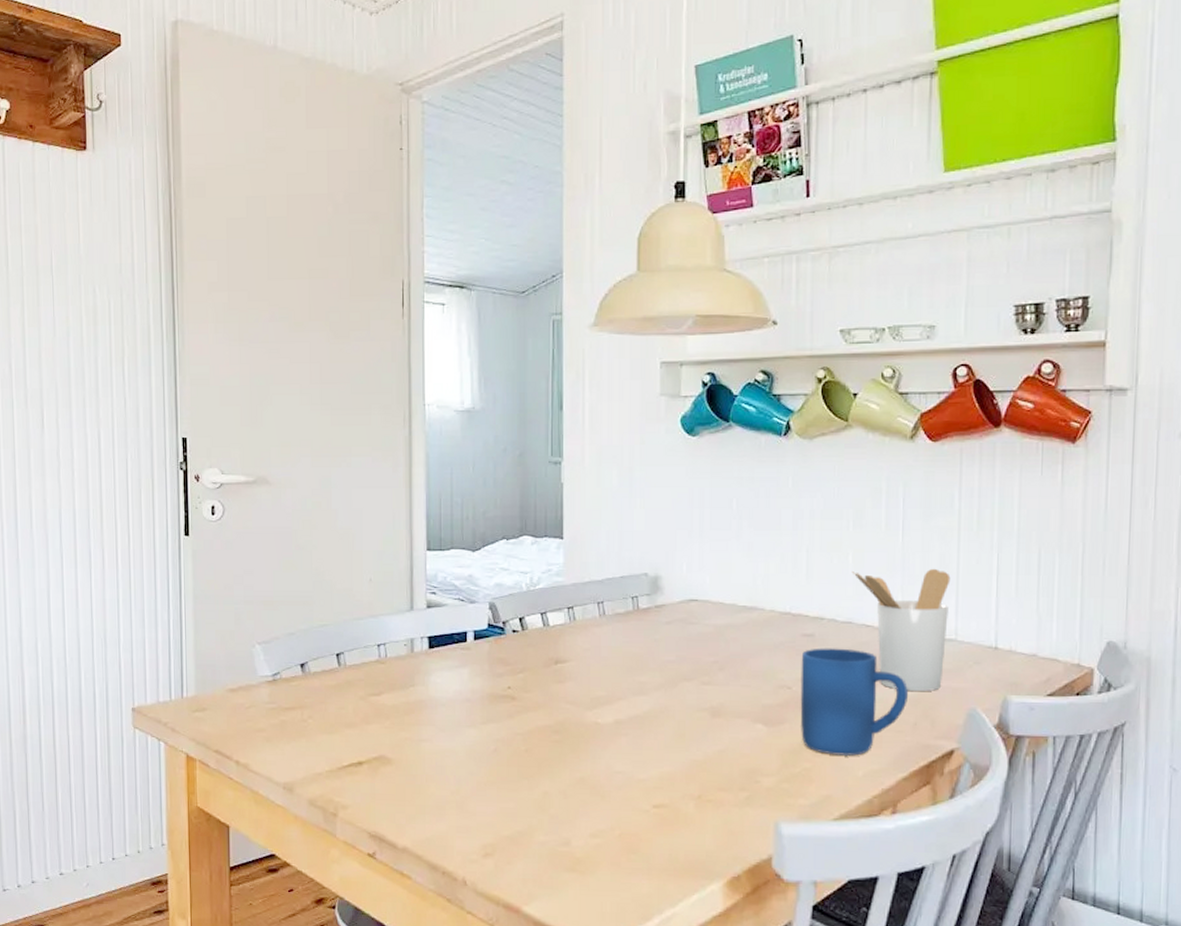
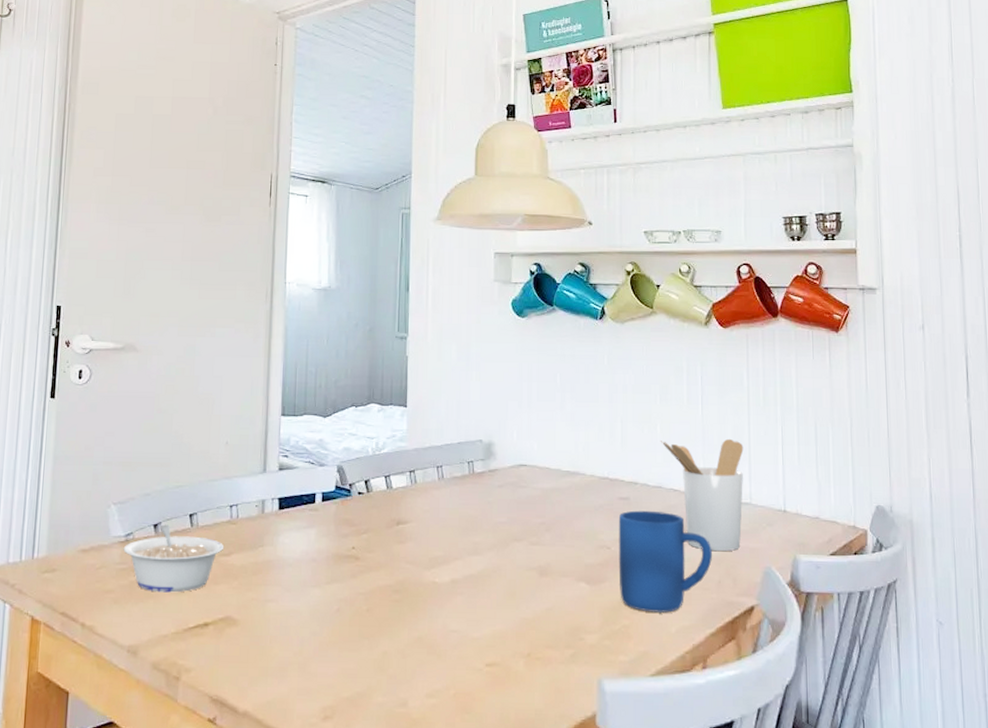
legume: none [271,664,374,732] -> present [123,524,224,593]

